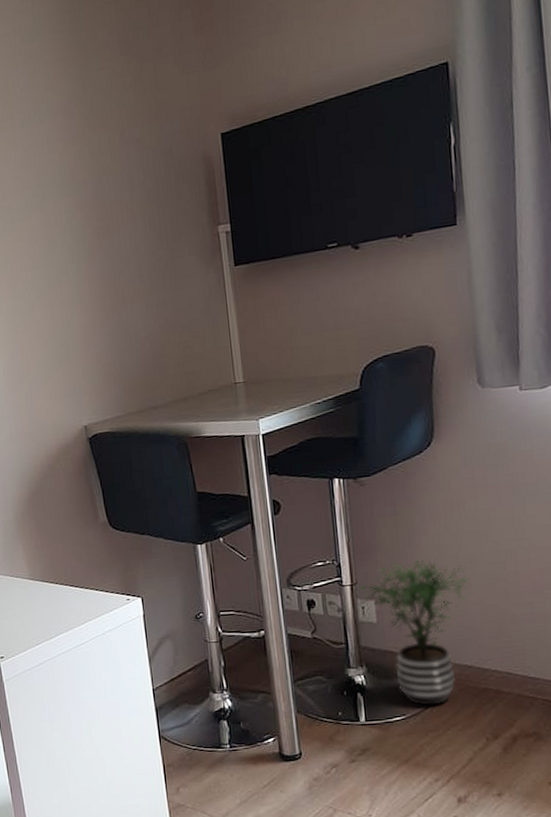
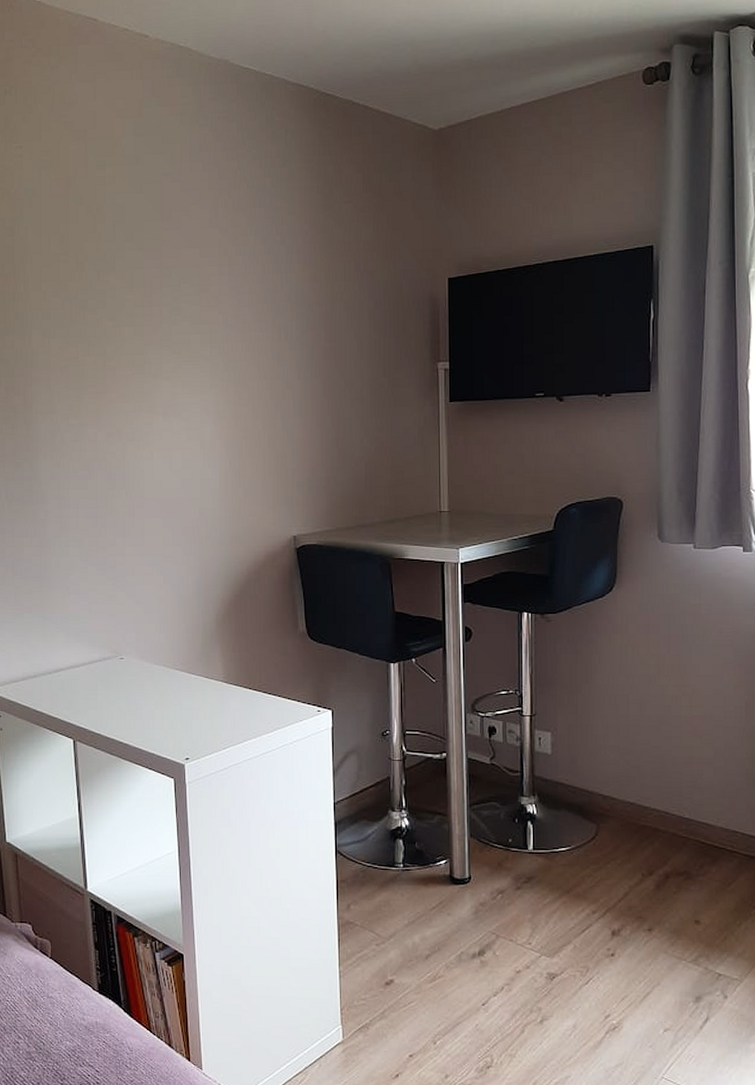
potted plant: present [358,560,470,706] -> none [537,697,637,839]

